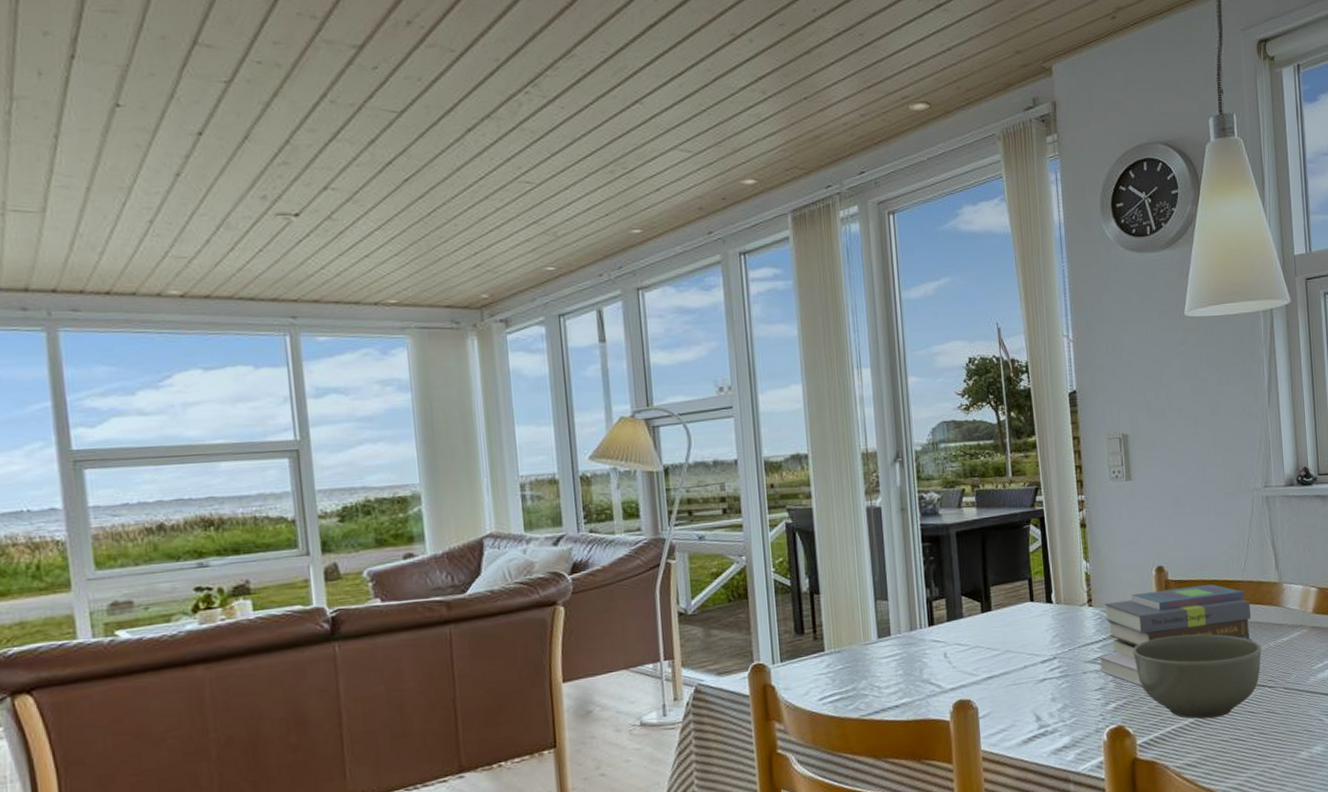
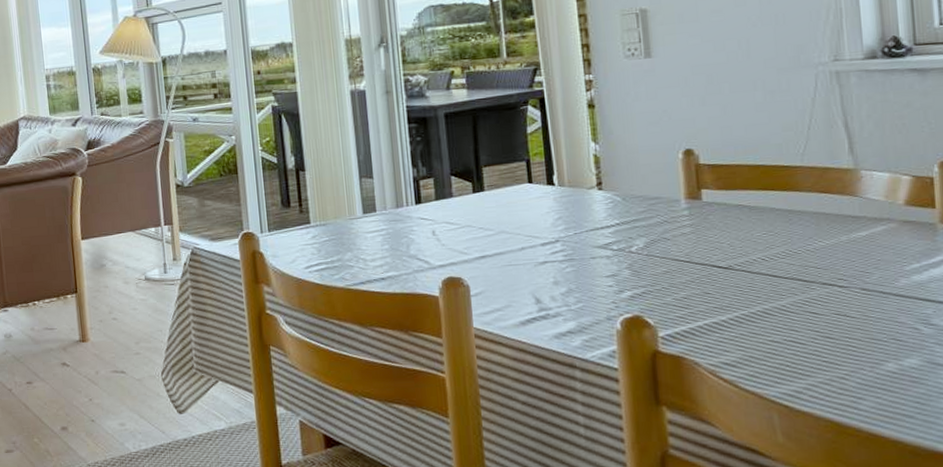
books: present [1098,584,1253,686] -> none [610,169,816,276]
bowl: present [1133,634,1262,719] -> none [653,223,829,316]

